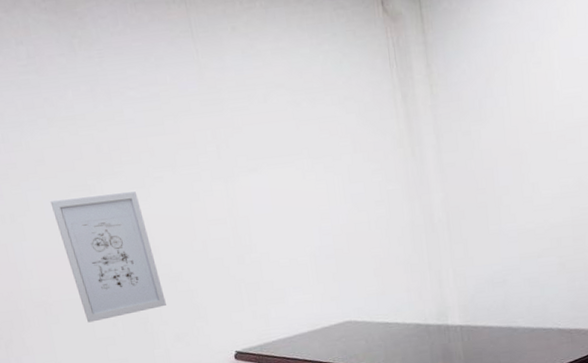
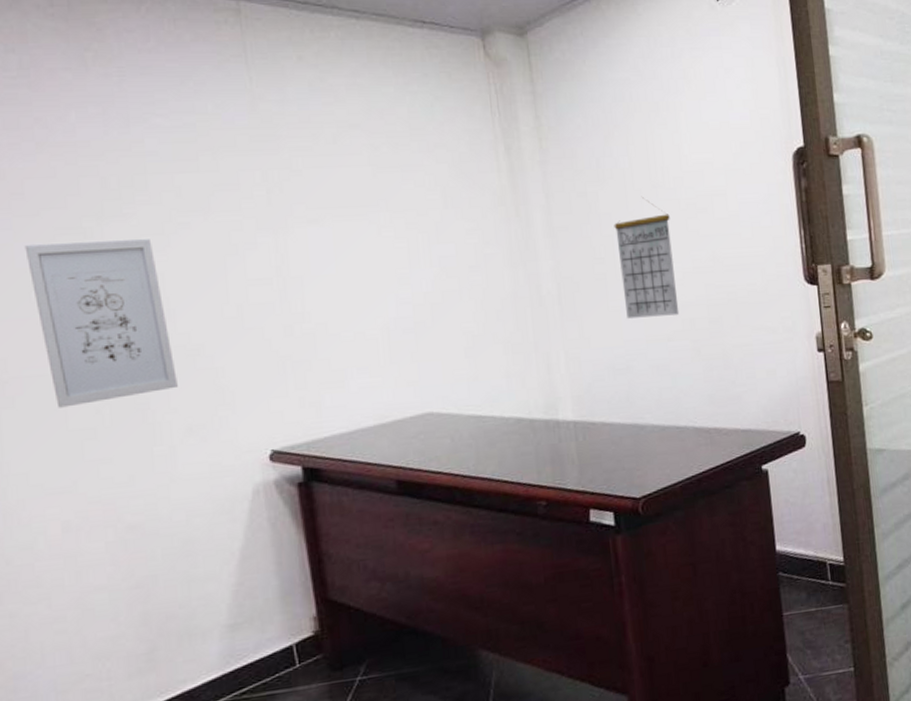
calendar: none [494,132,548,240] -> present [614,197,680,319]

